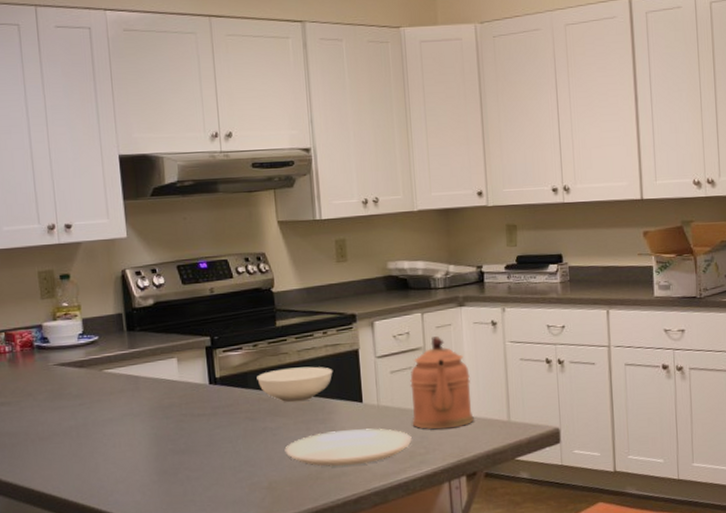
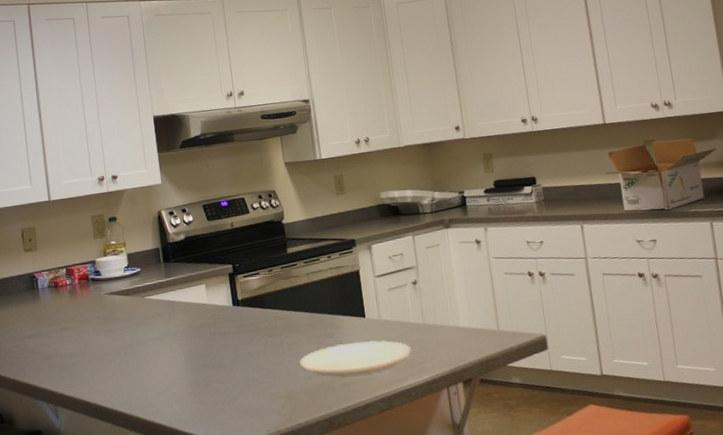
bowl: present [257,366,333,403] -> none [272,287,338,320]
coffeepot: present [410,336,474,429] -> none [406,256,466,340]

